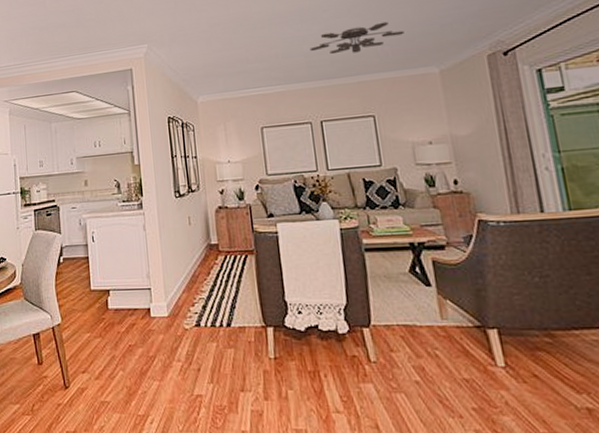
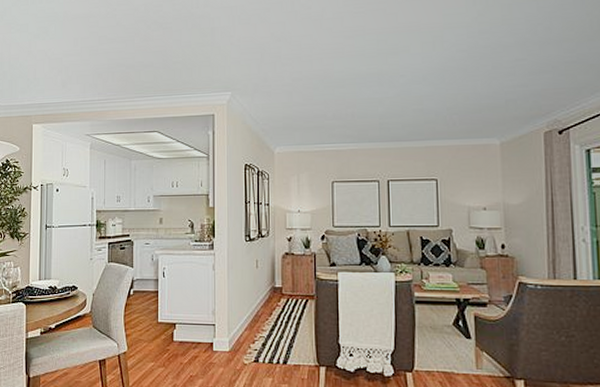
ceiling fan: present [309,21,404,55] -> none [384,92,472,119]

